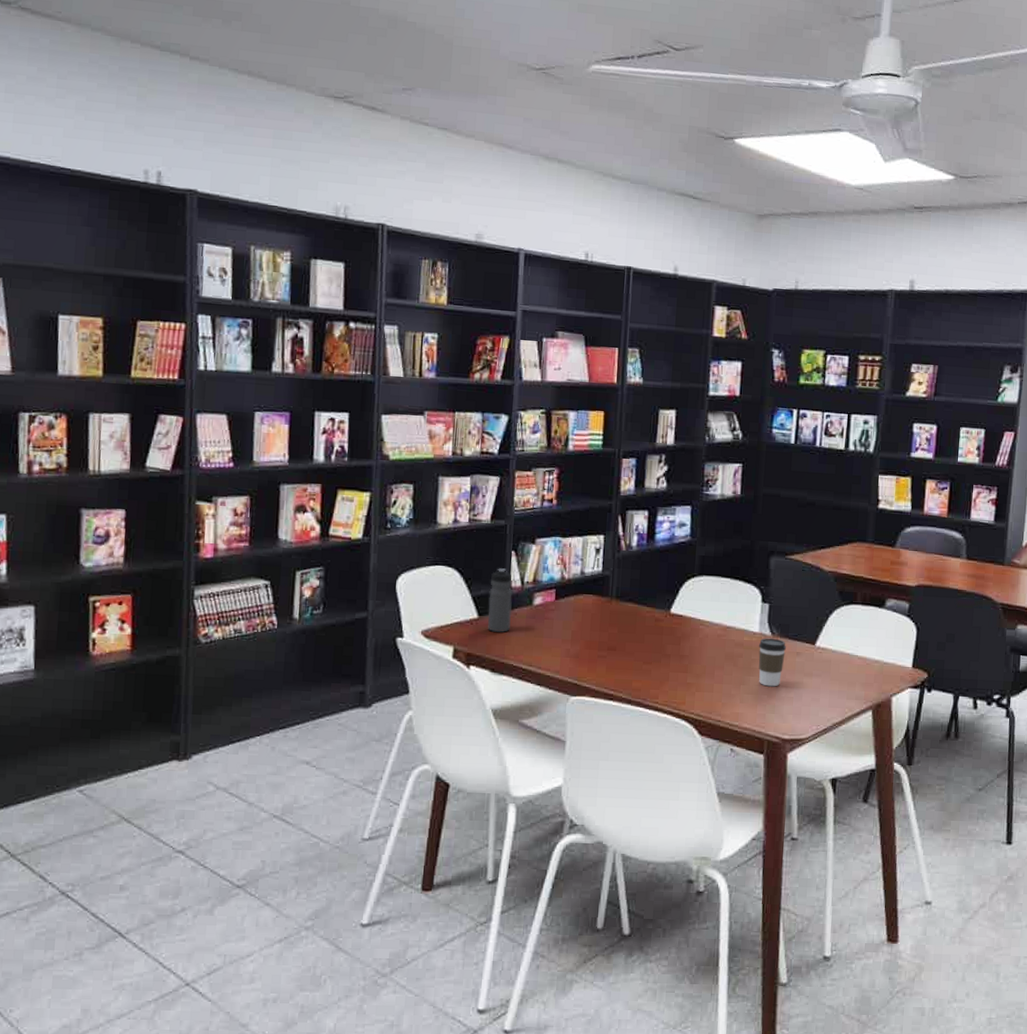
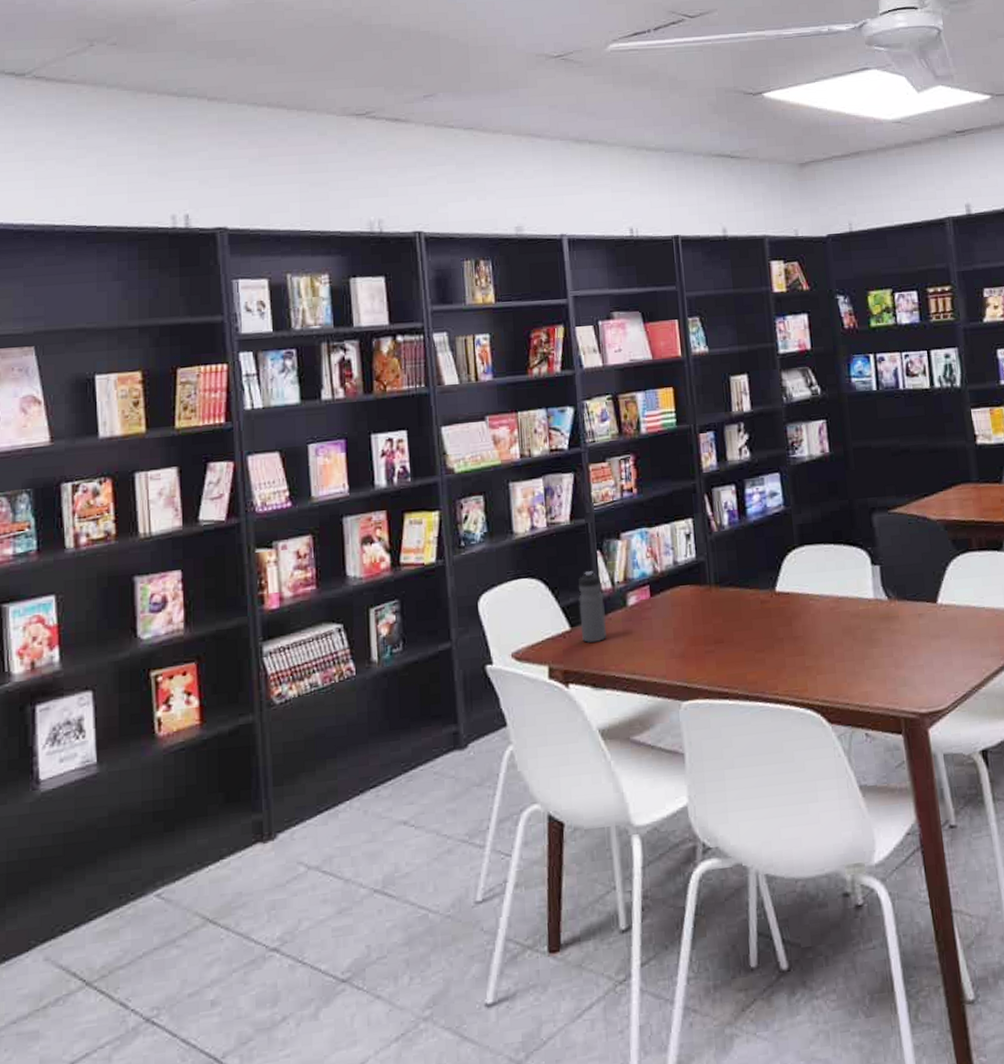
coffee cup: present [758,638,787,687] -> none [876,602,907,657]

